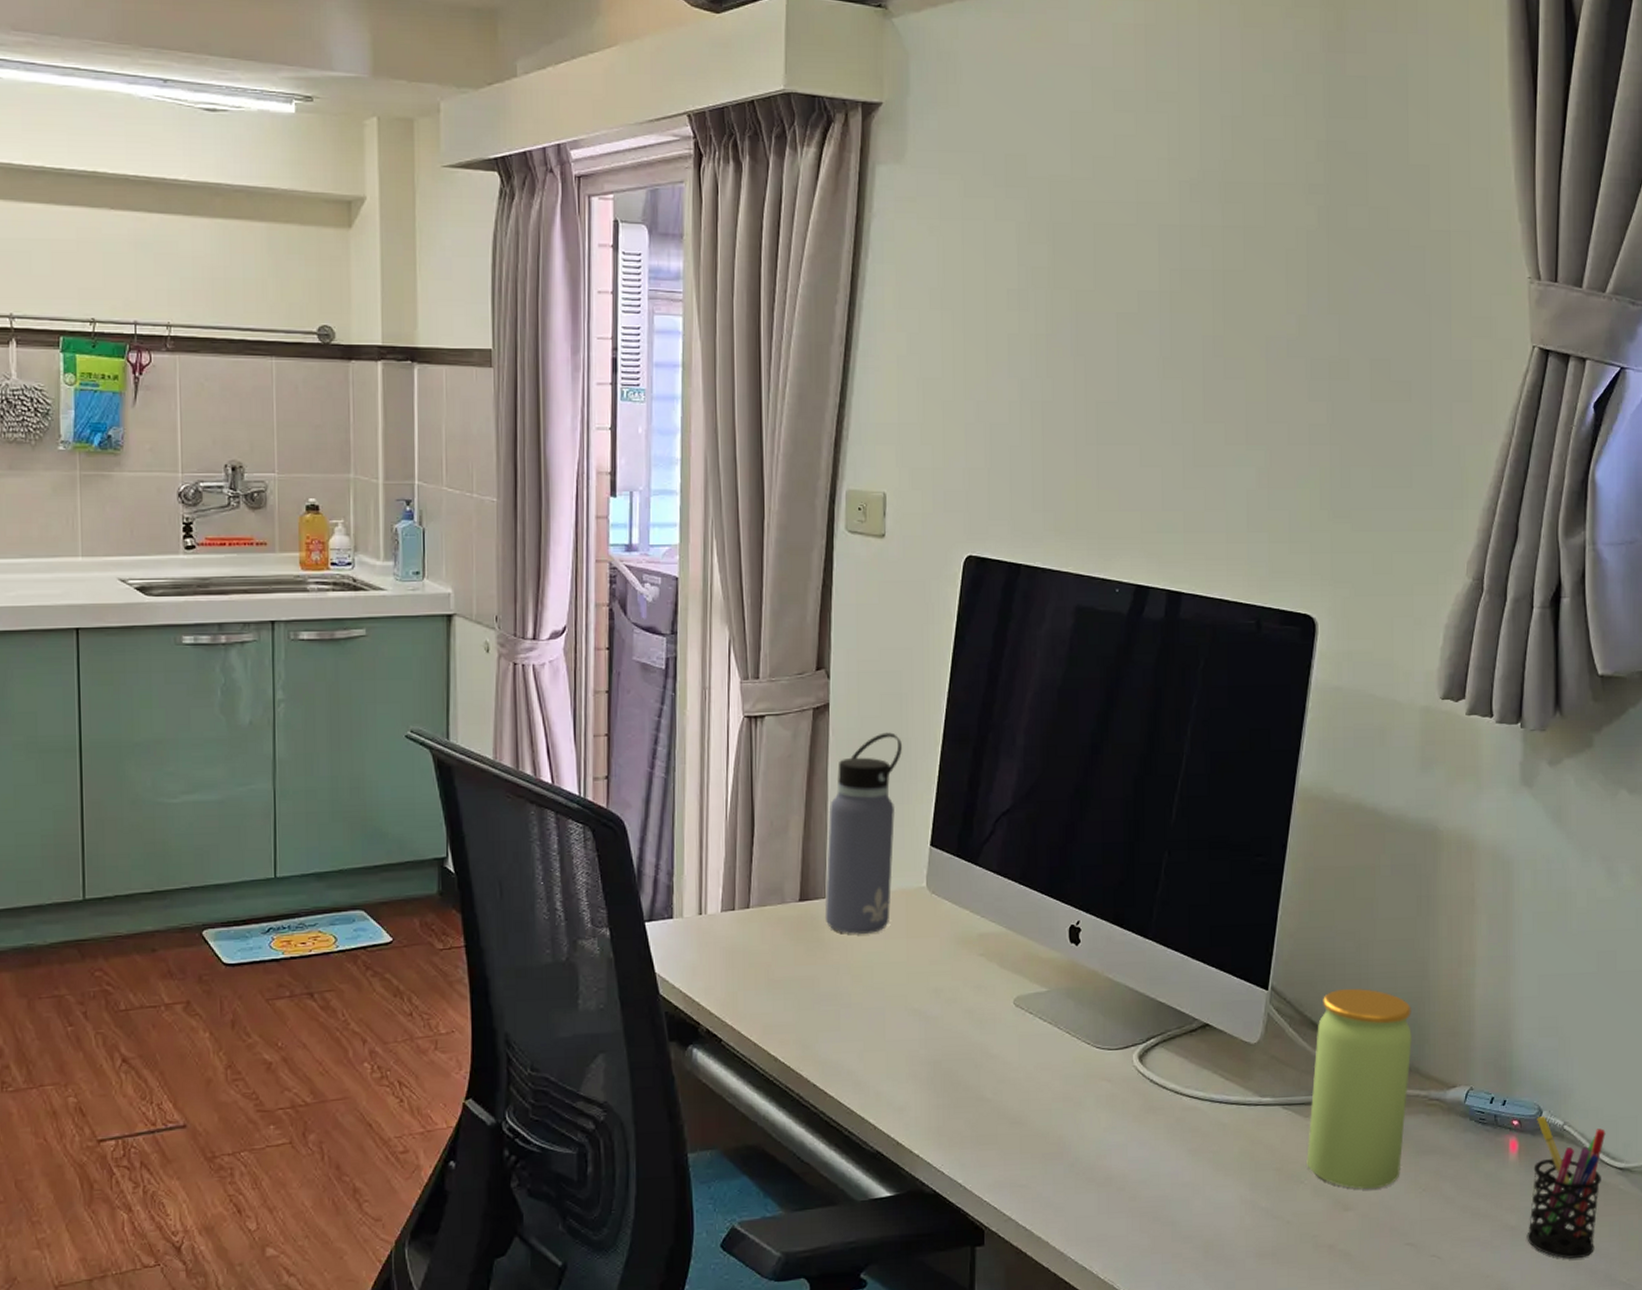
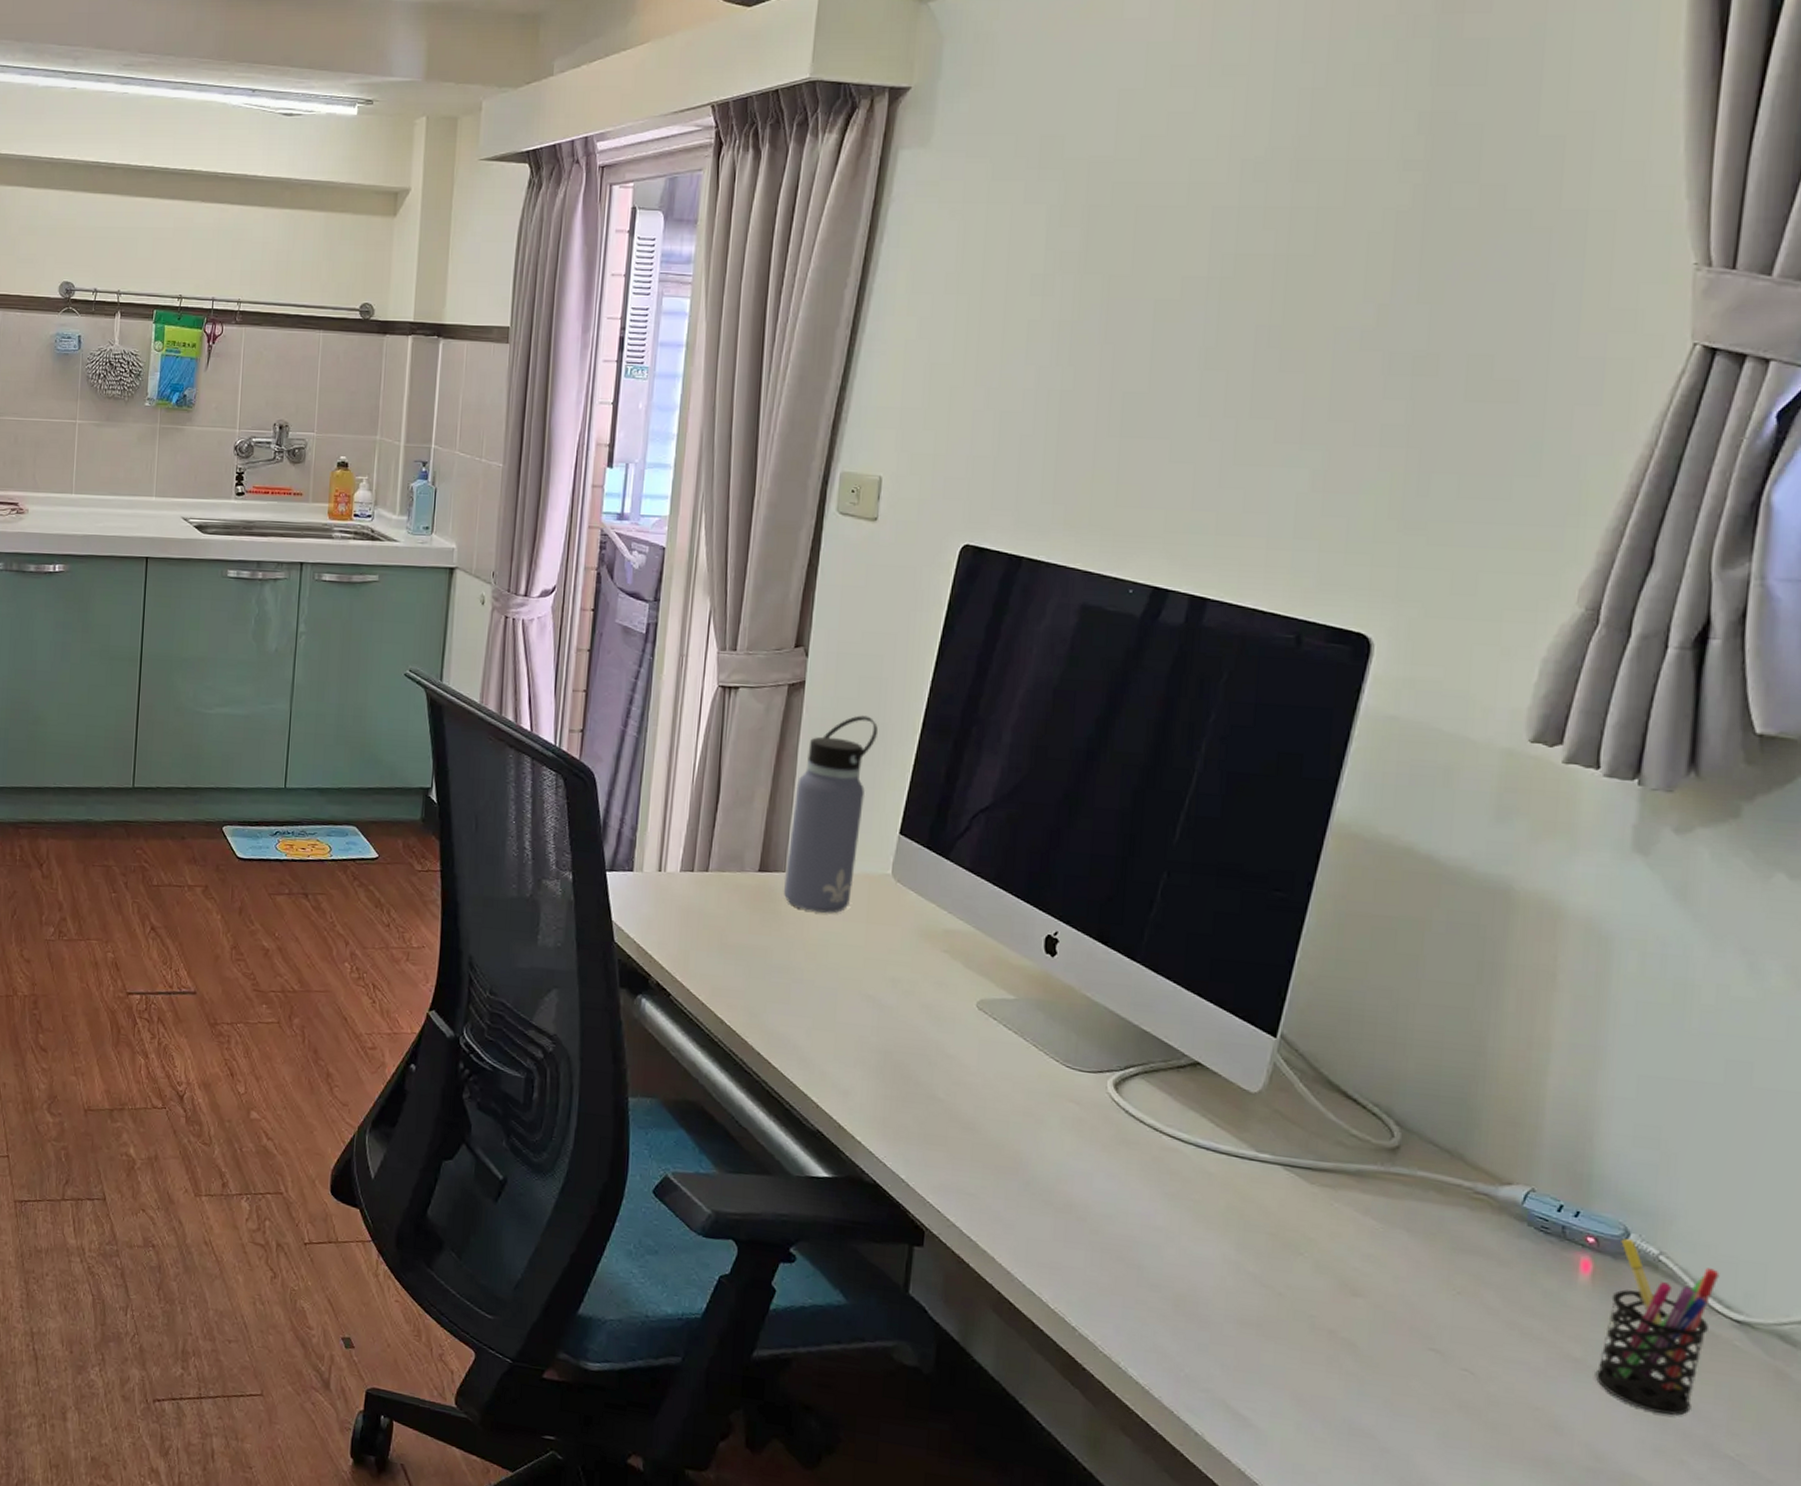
jar: present [1307,988,1412,1189] -> none [1308,1050,1460,1281]

